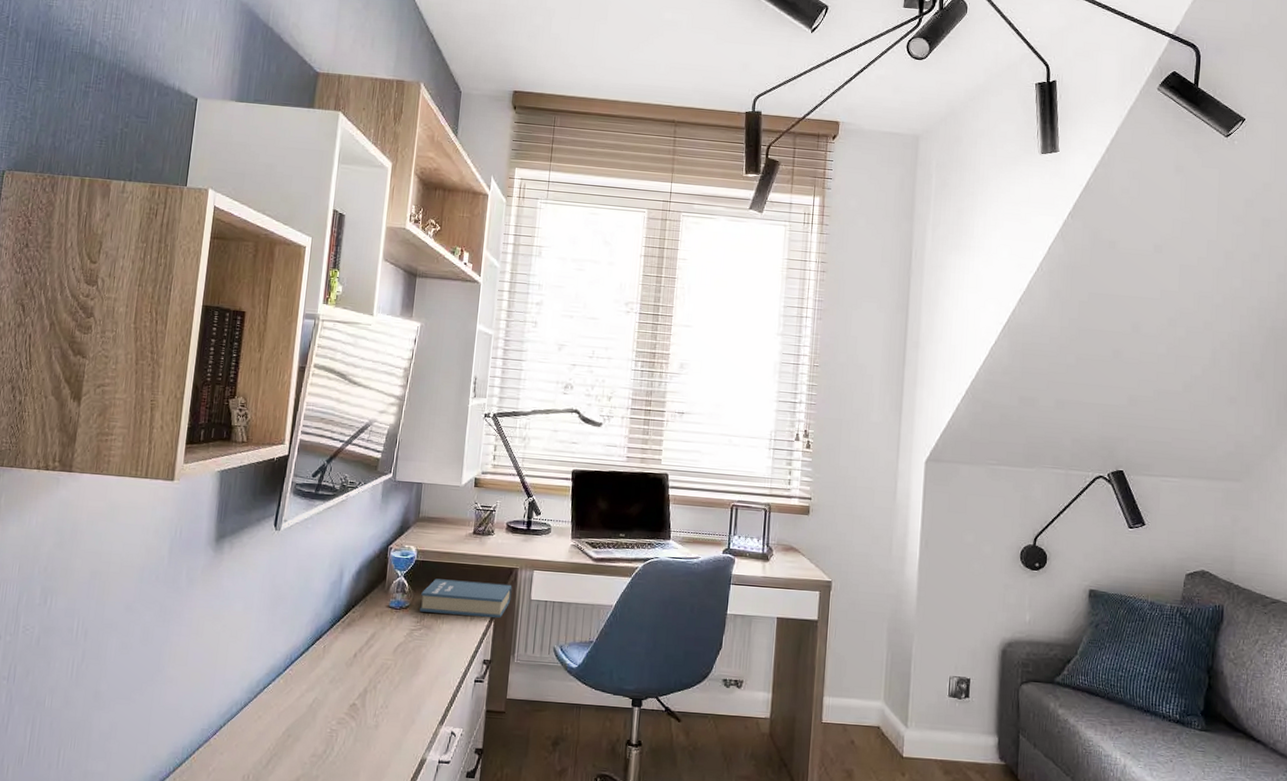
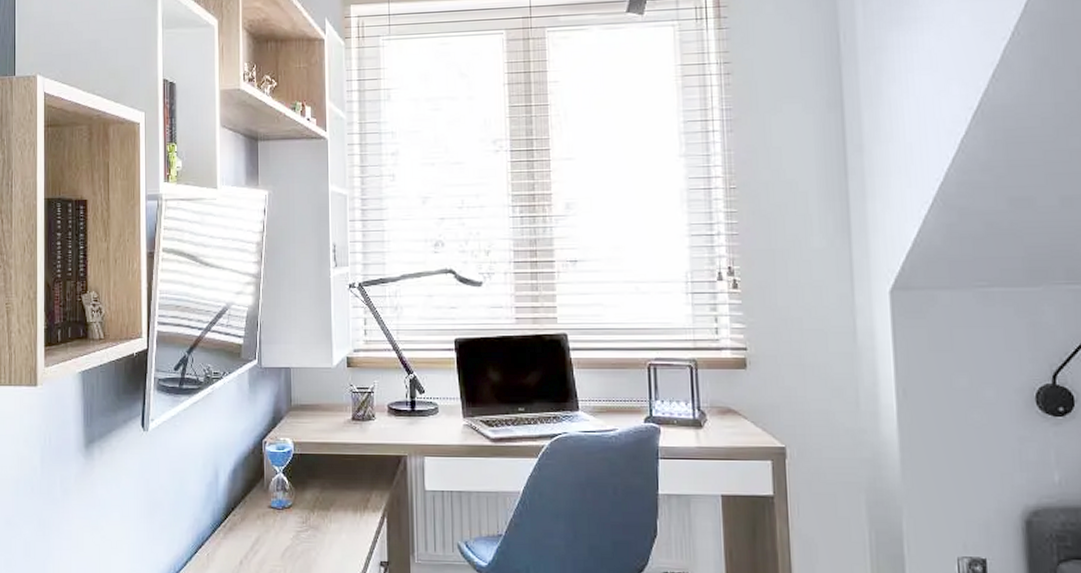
book: present [419,578,512,618] -> none [303,473,403,513]

